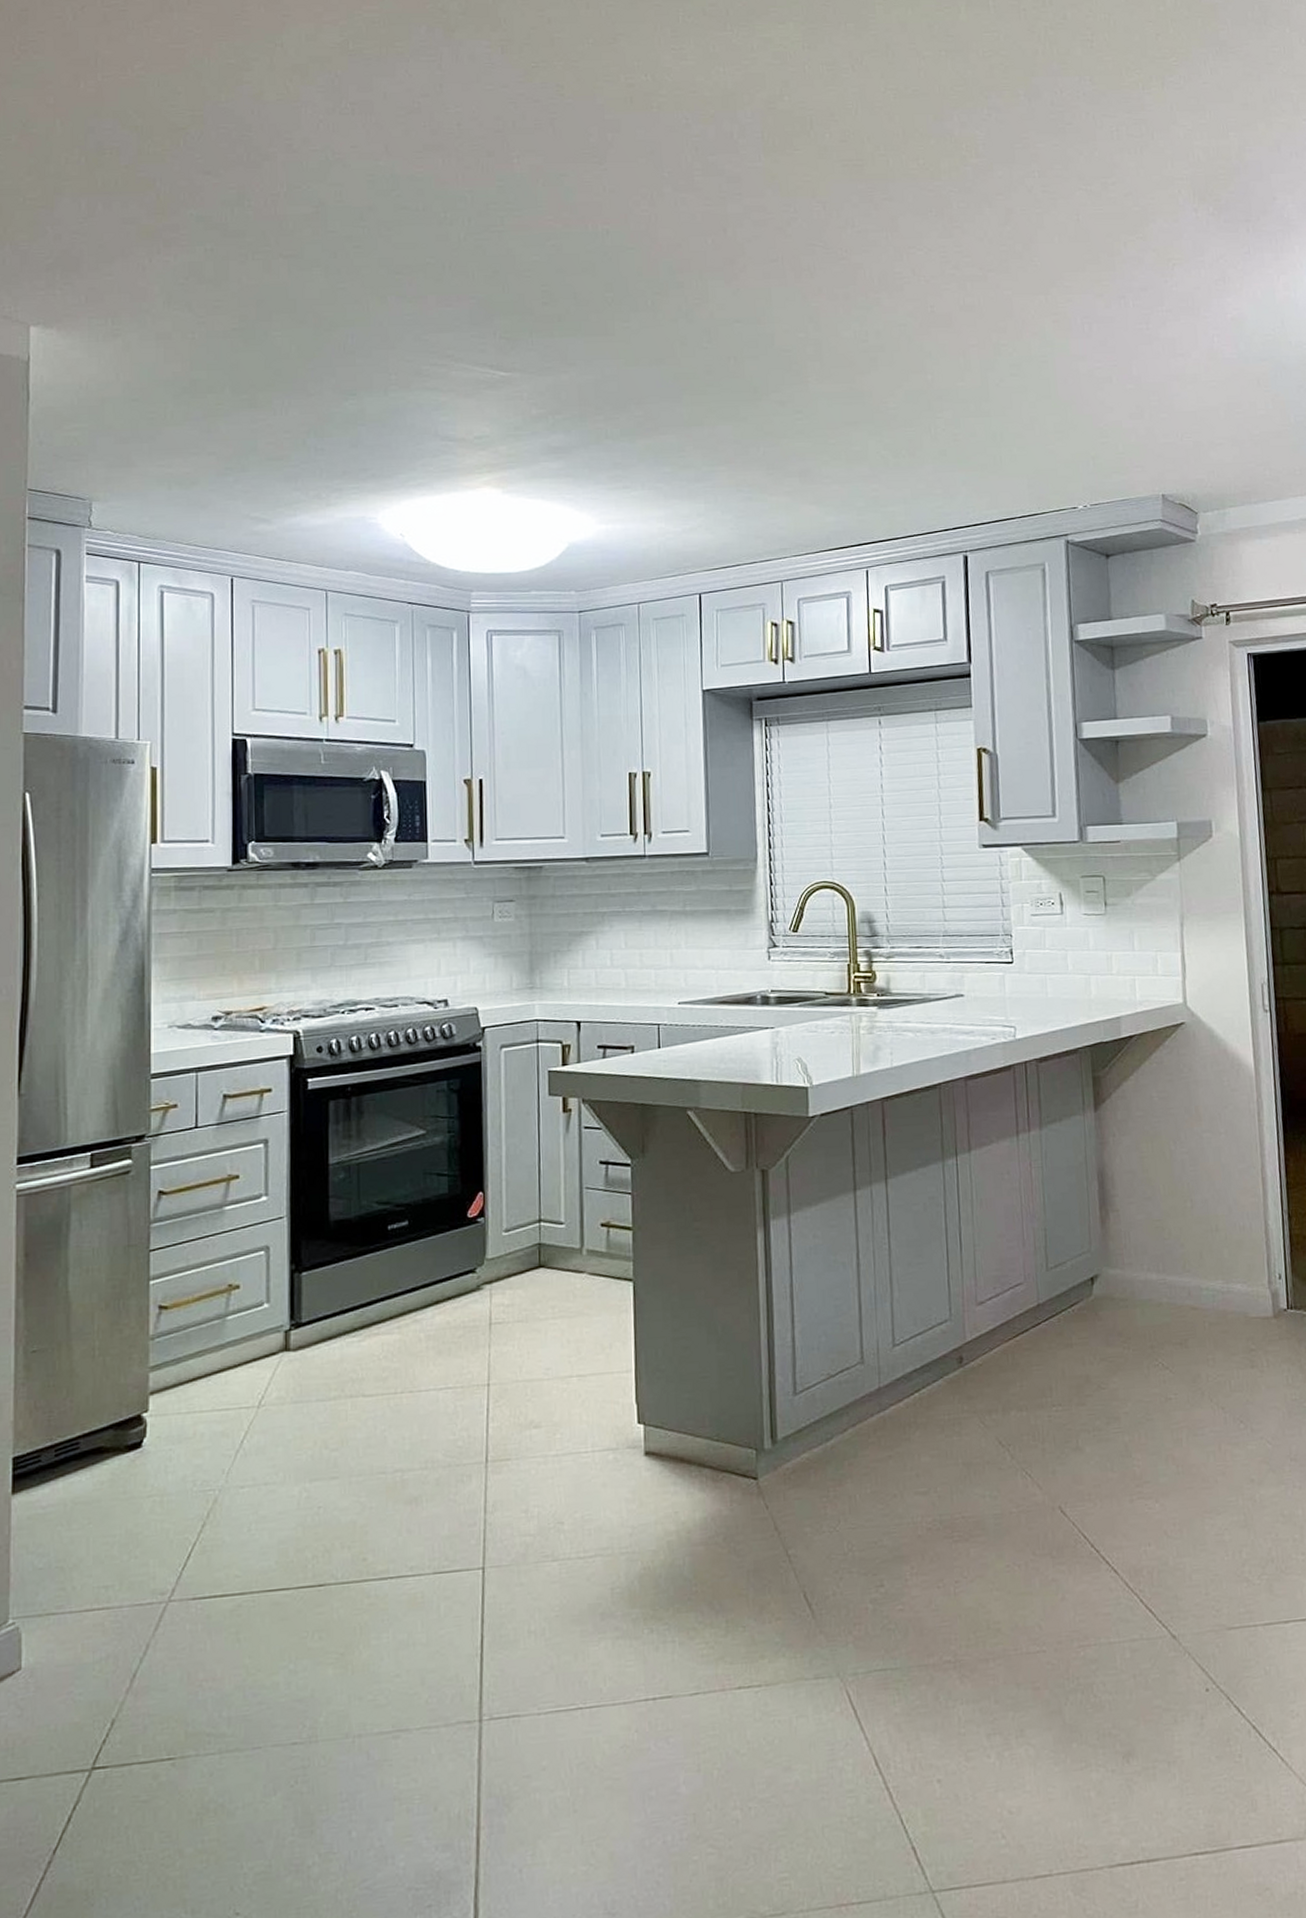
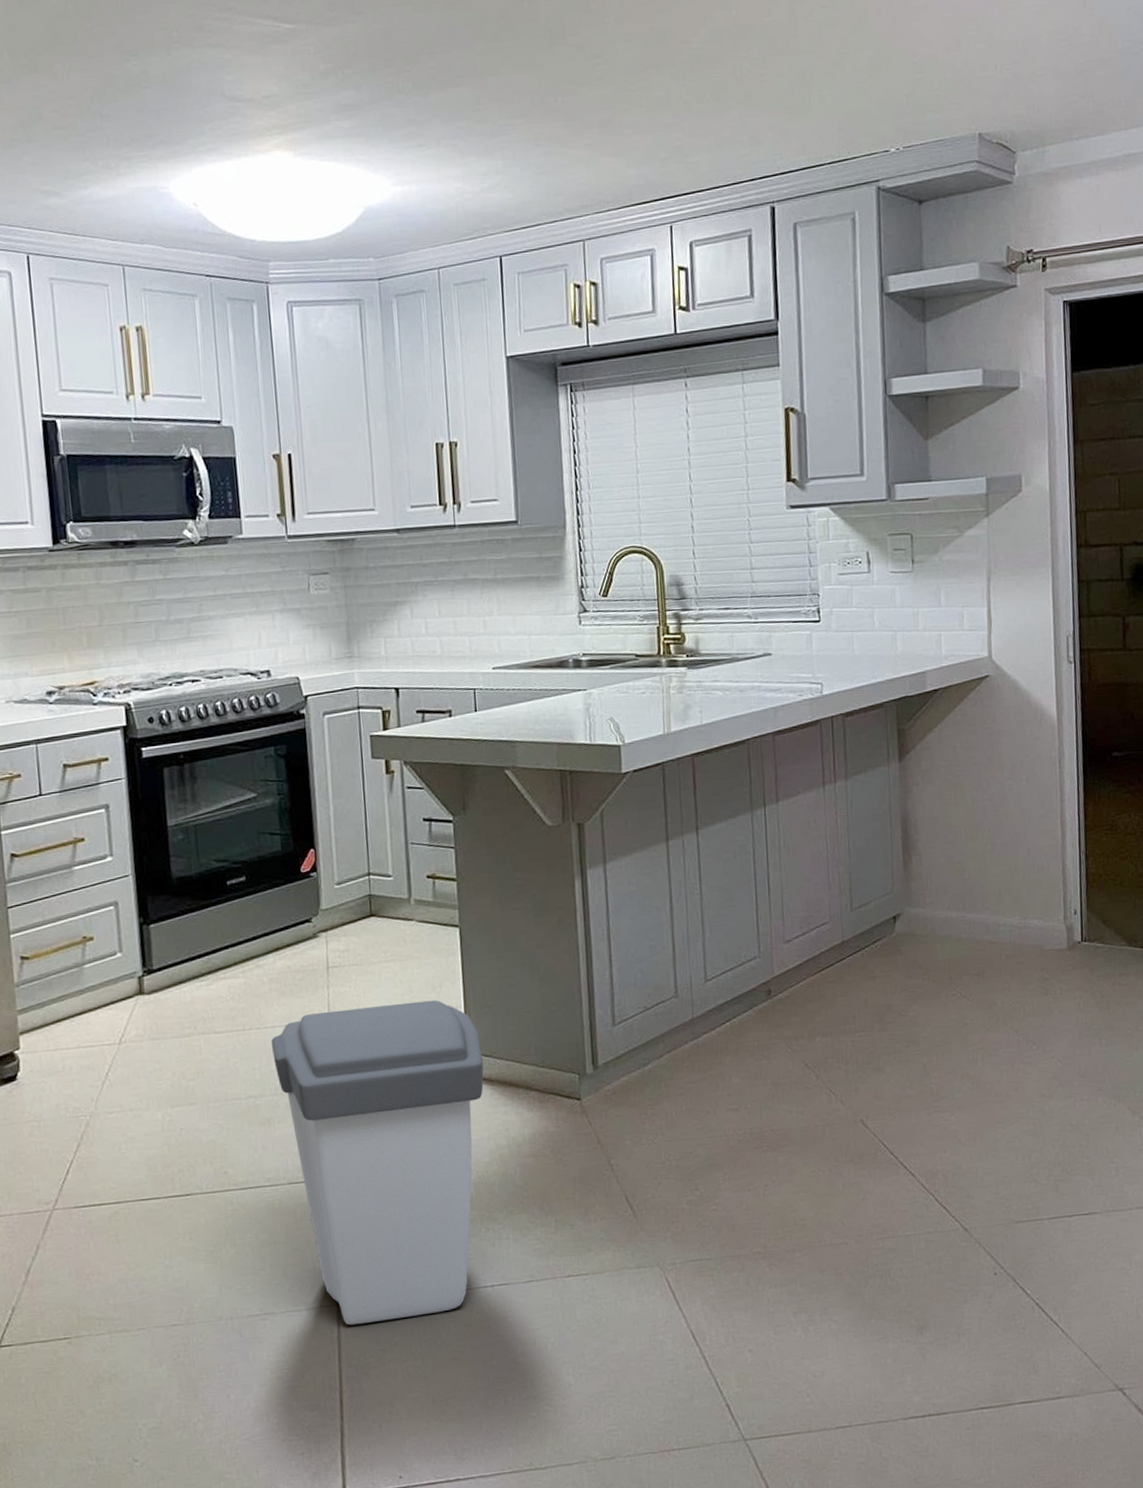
trash can: none [424,1362,654,1746] -> present [271,999,484,1326]

